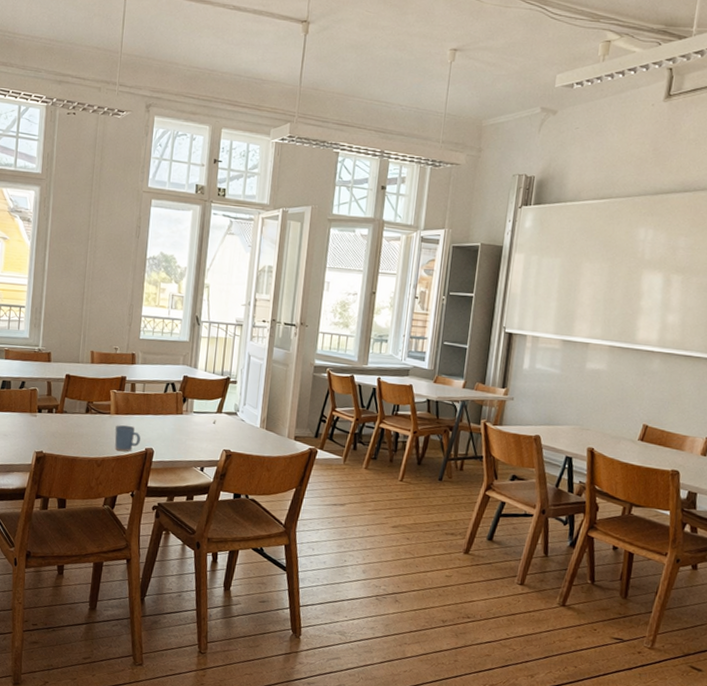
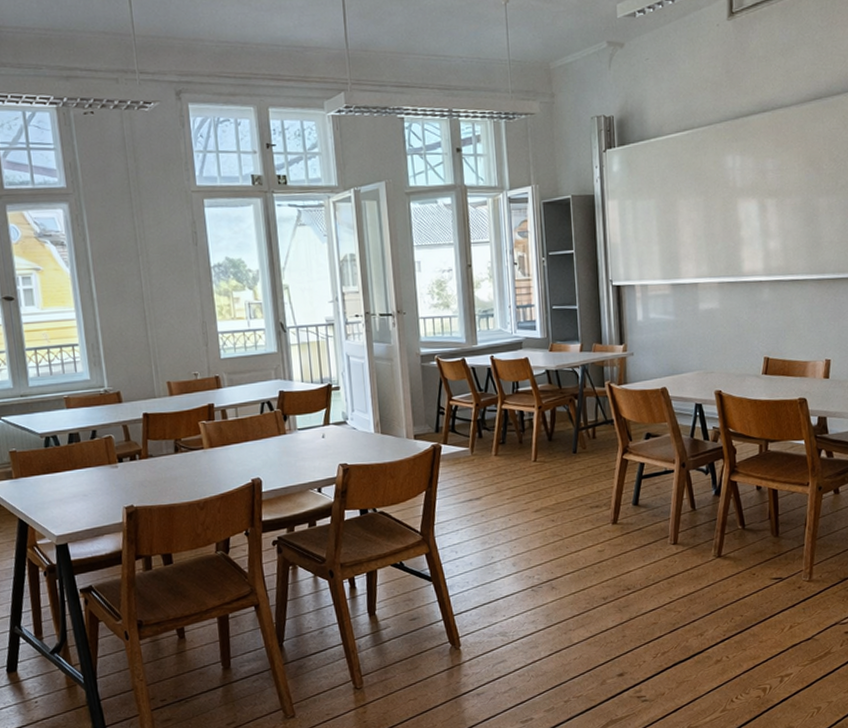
mug: present [114,425,141,451] -> none [212,457,244,487]

